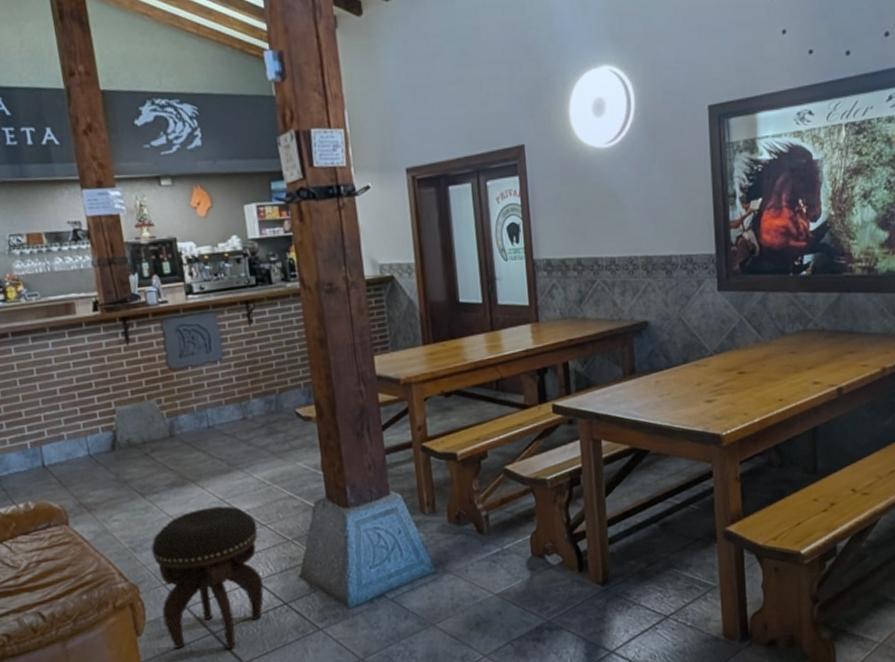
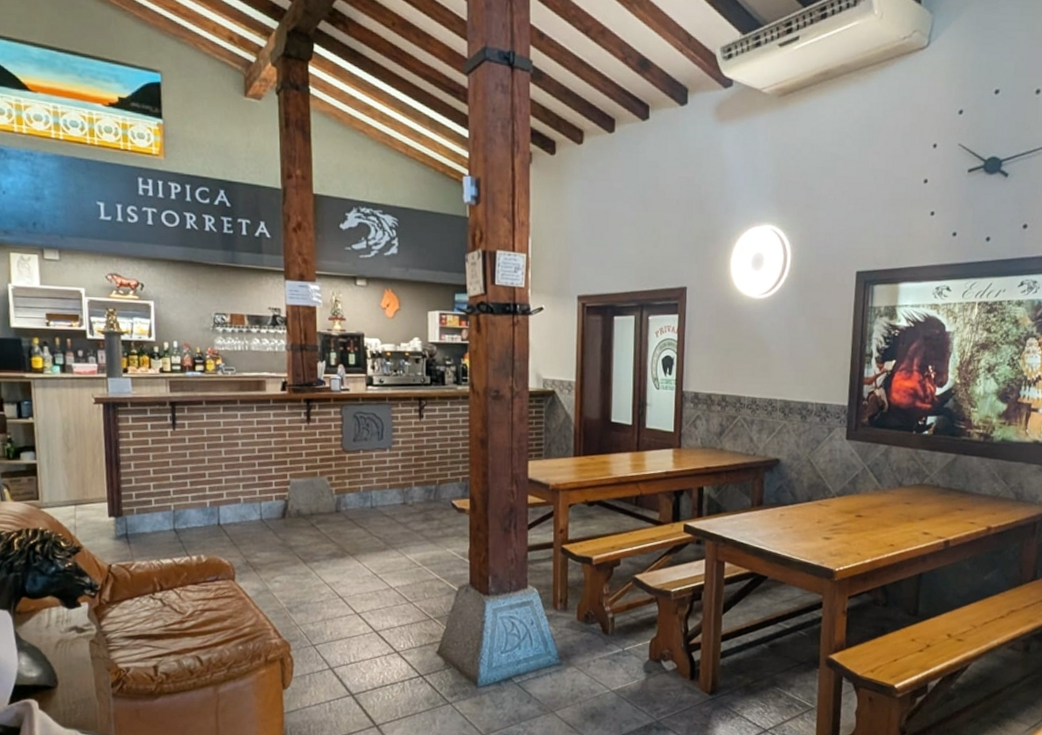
footstool: present [151,506,264,649] -> none [306,580,404,711]

